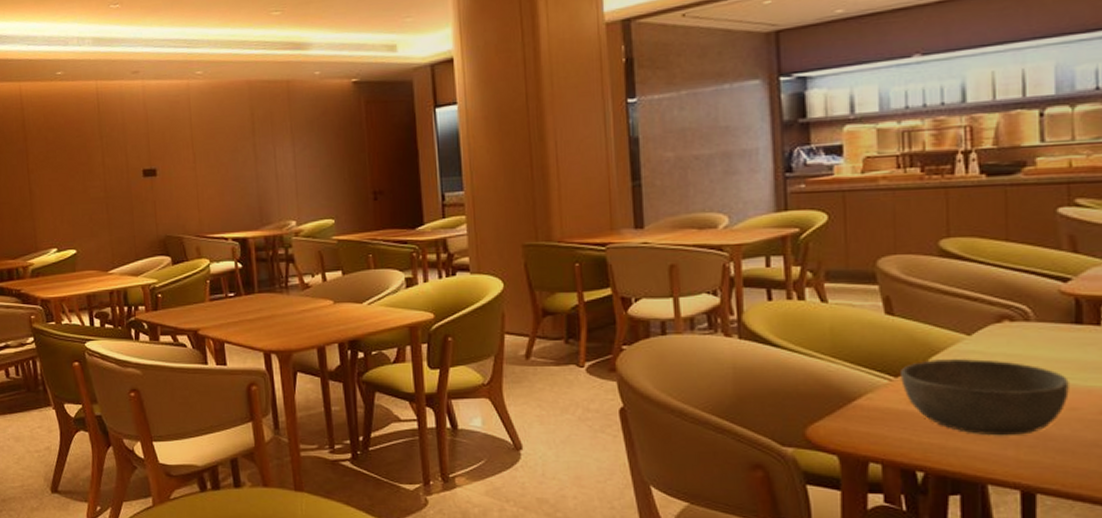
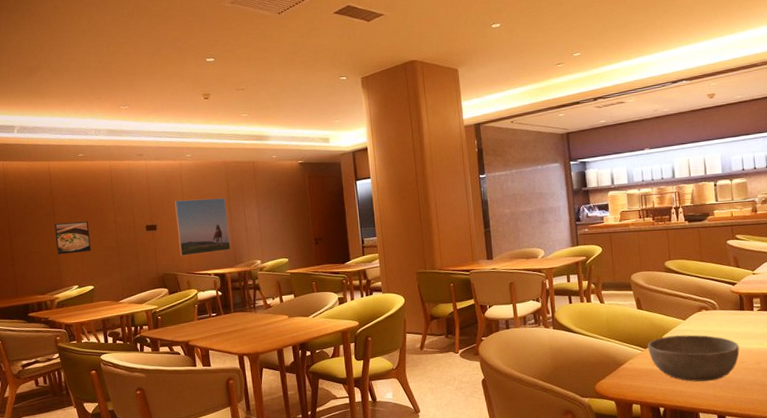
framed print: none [27,162,73,207] -> present [54,221,91,255]
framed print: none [181,132,256,213] -> present [175,197,231,256]

